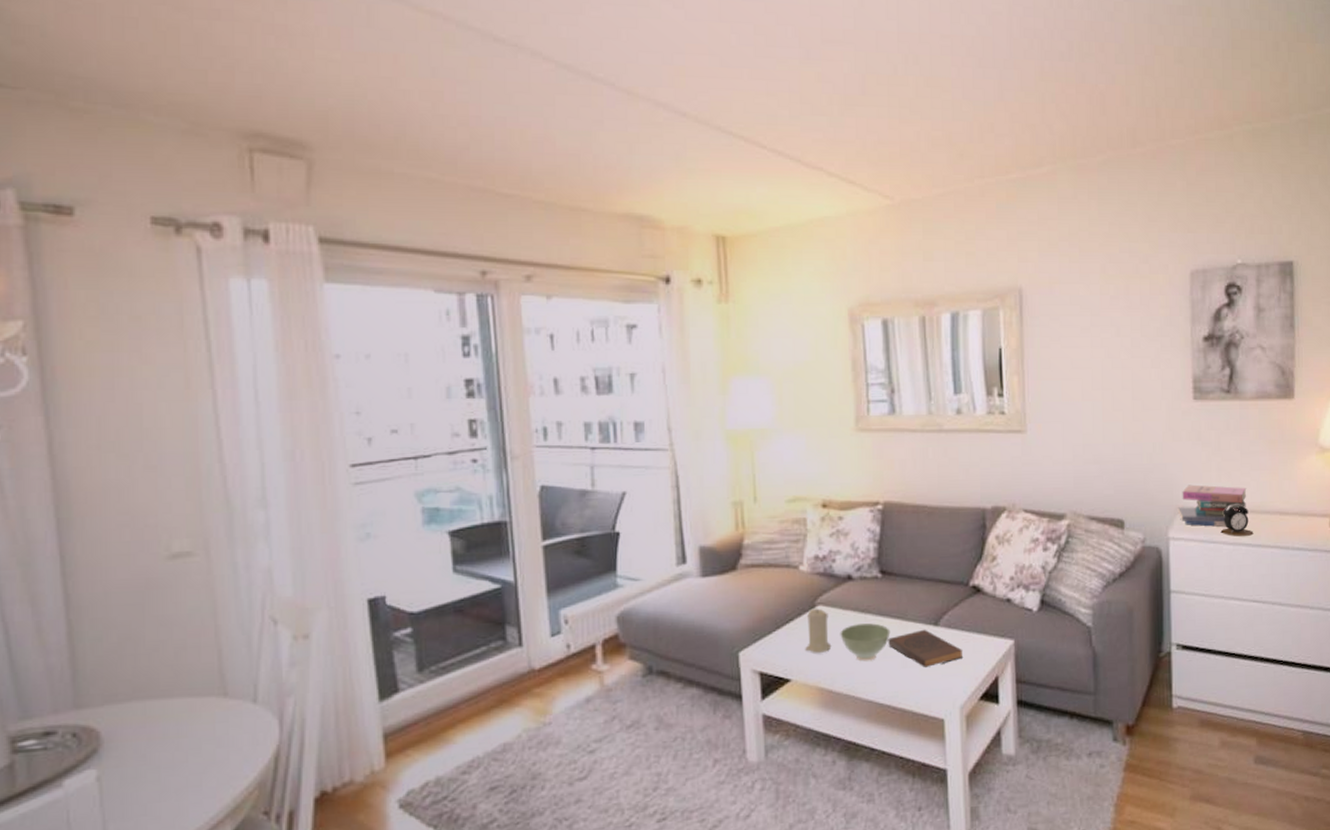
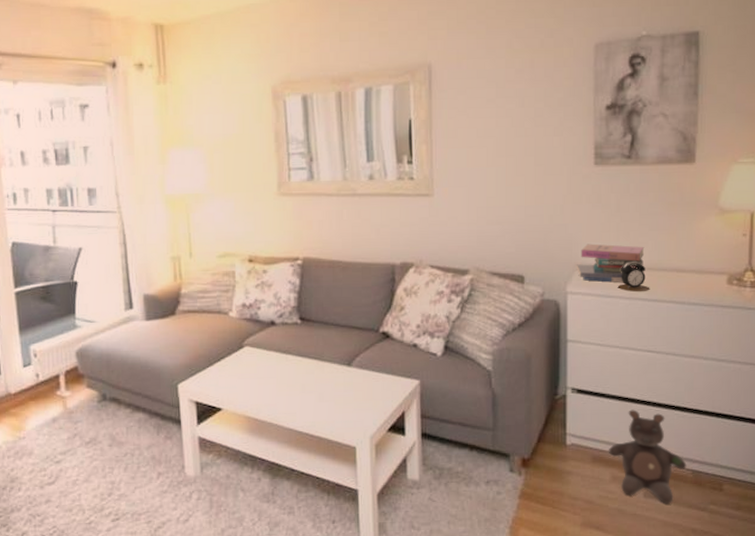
candle: present [805,608,832,654] -> none [234,349,257,388]
bowl: present [840,623,891,661] -> none [264,363,309,395]
book: present [888,629,962,669] -> none [306,369,373,403]
stuffed animal: none [1216,666,1297,770] -> present [608,409,687,504]

